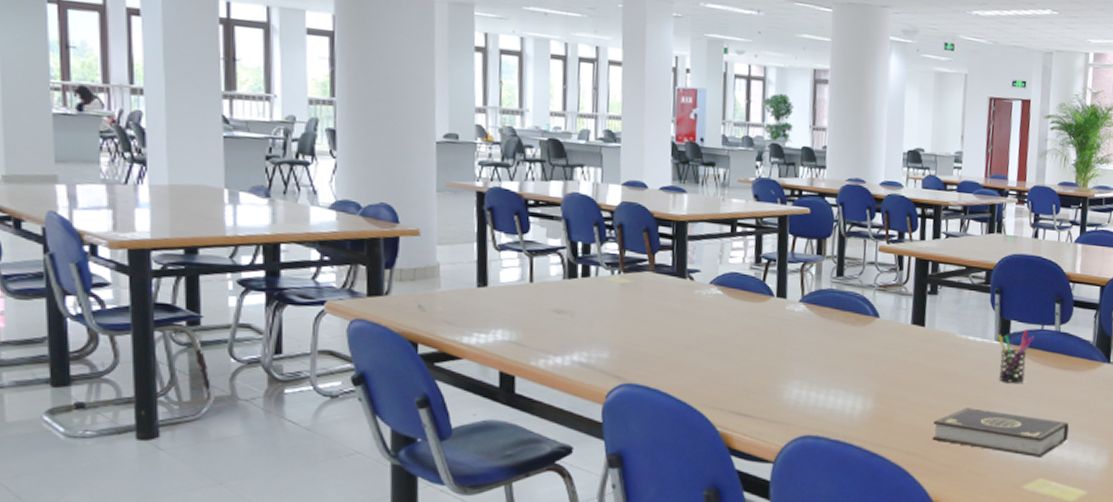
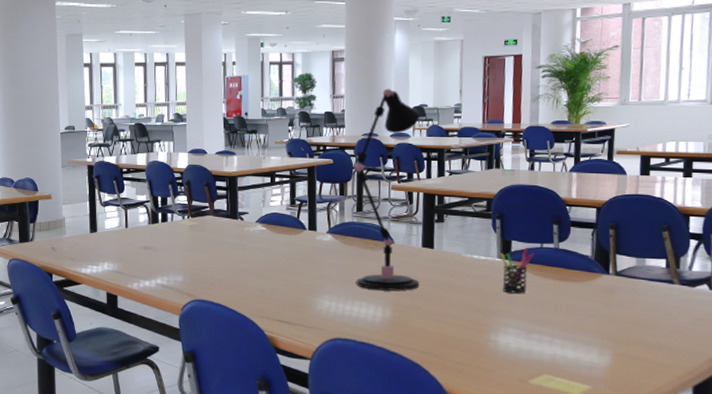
desk lamp: none [832,124,915,377] -> present [354,88,420,291]
book: present [932,408,1070,457] -> none [444,315,572,356]

